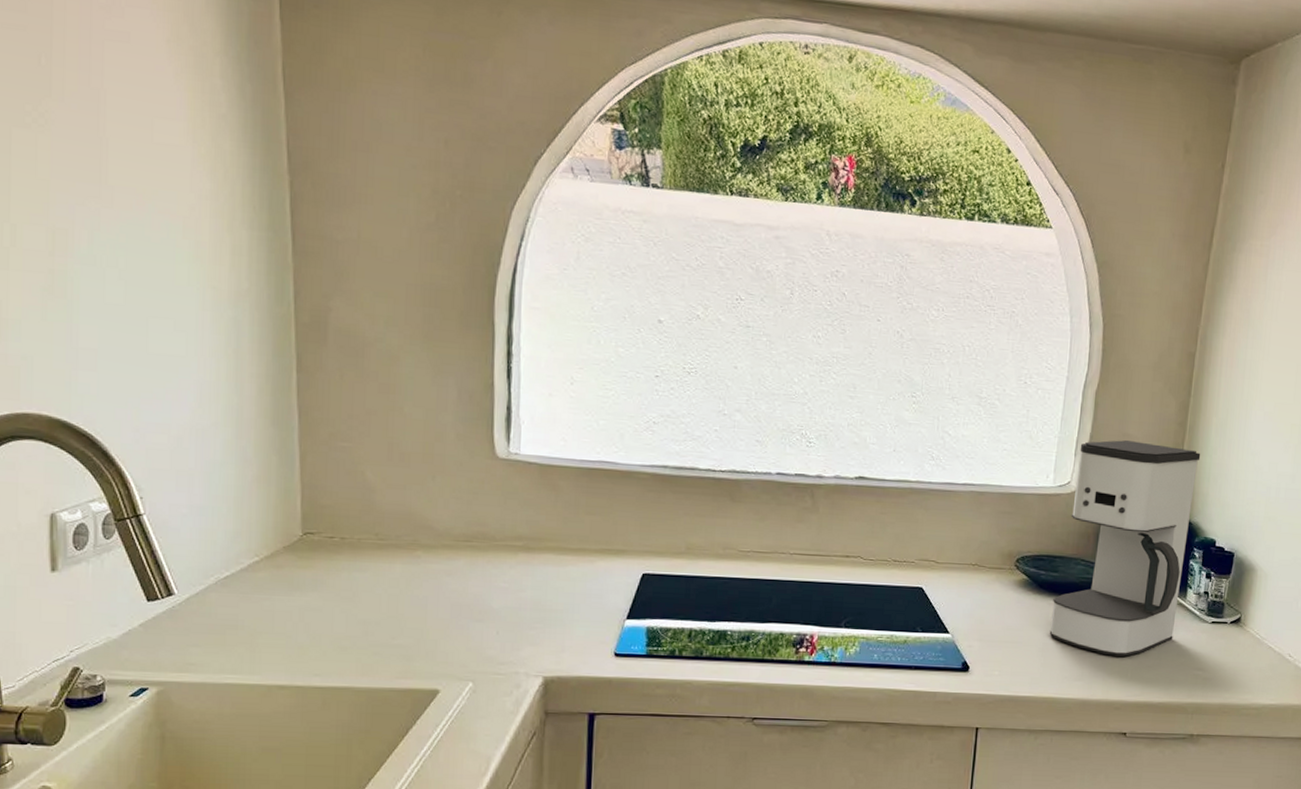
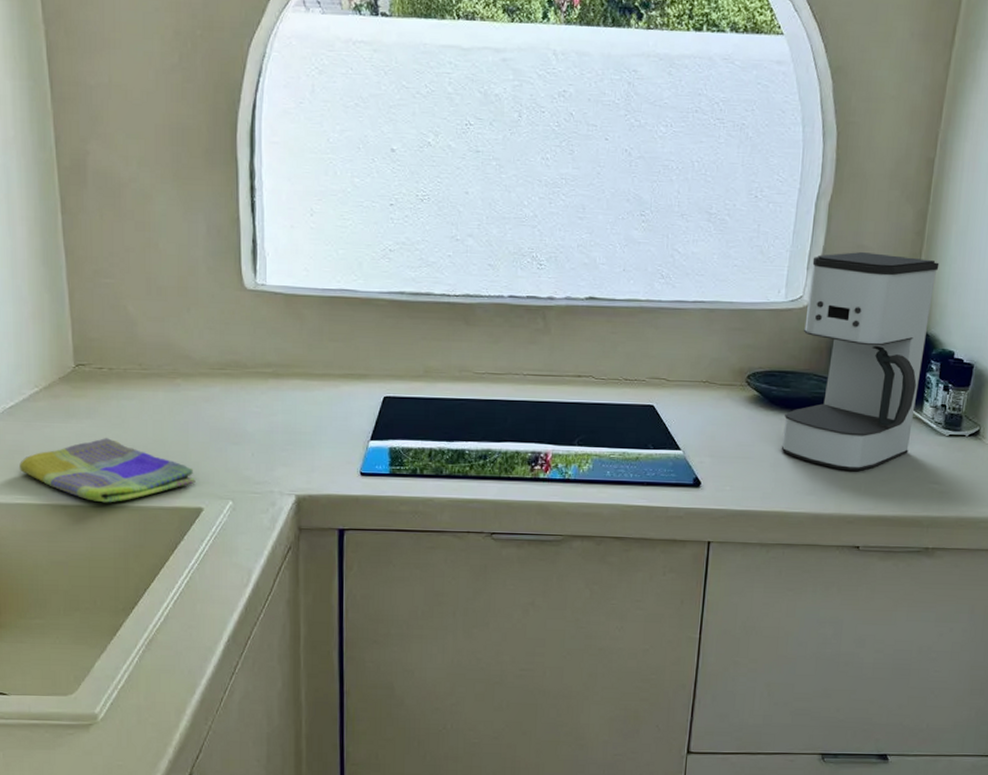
dish towel: none [232,613,432,684] -> present [19,438,195,503]

